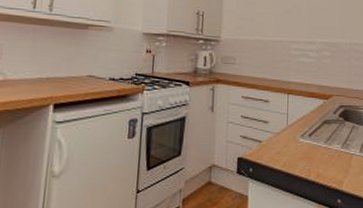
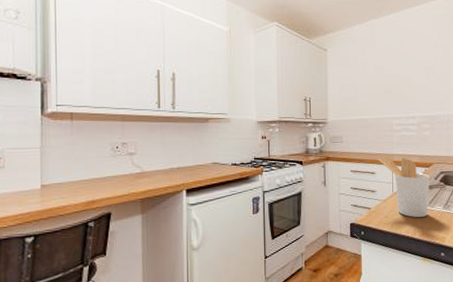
utensil holder: none [272,83,329,156] -> present [378,156,430,217]

